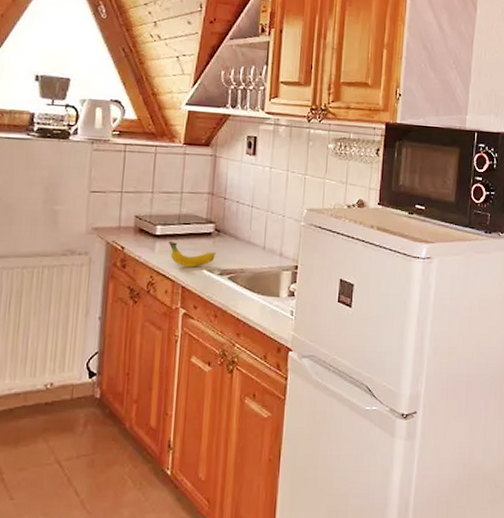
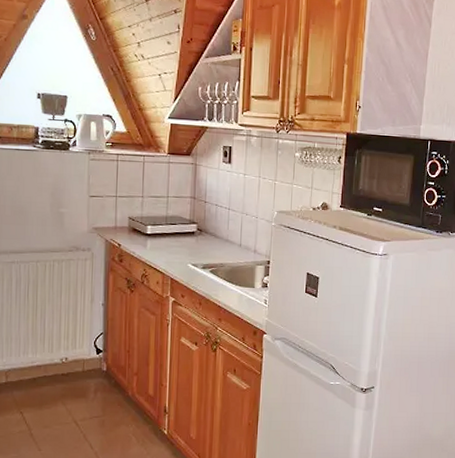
fruit: present [169,242,216,267] -> none [158,240,199,262]

